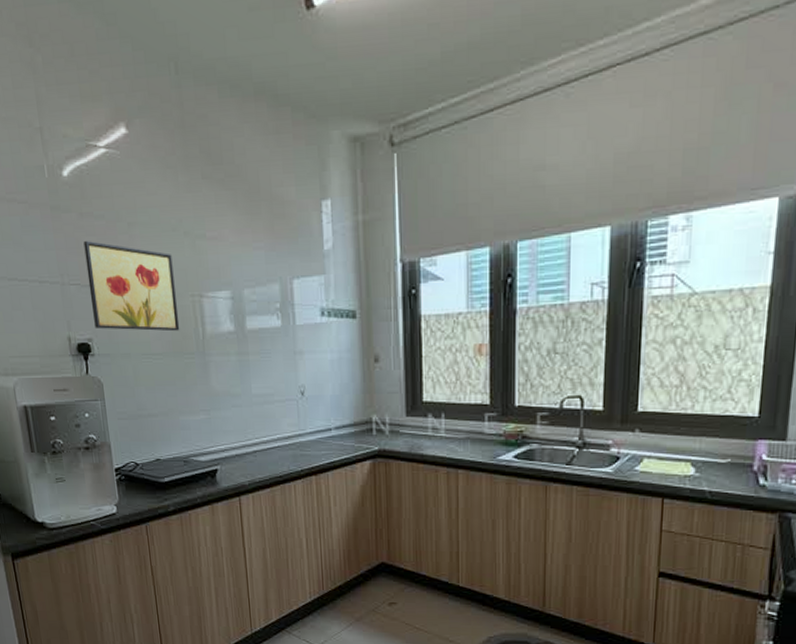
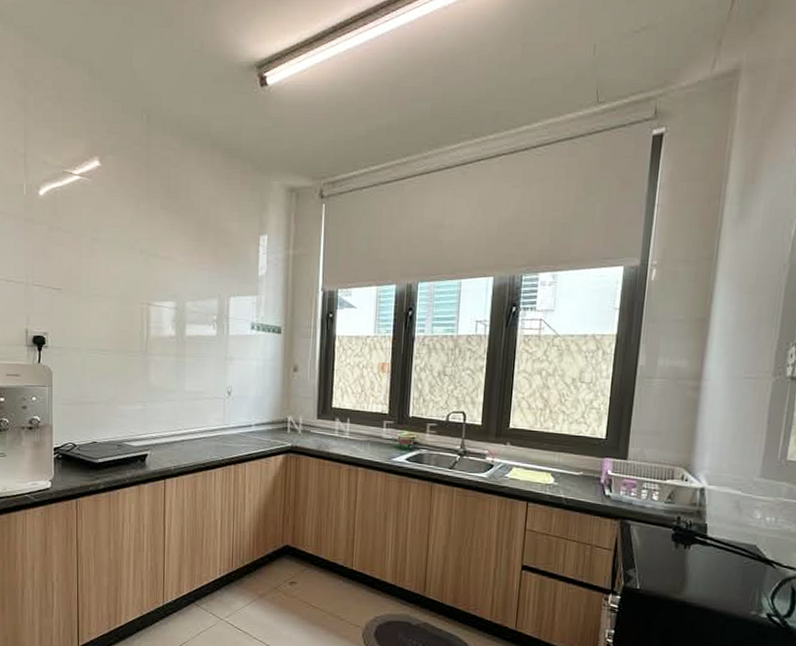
wall art: present [83,241,180,332] -> none [50,250,128,332]

